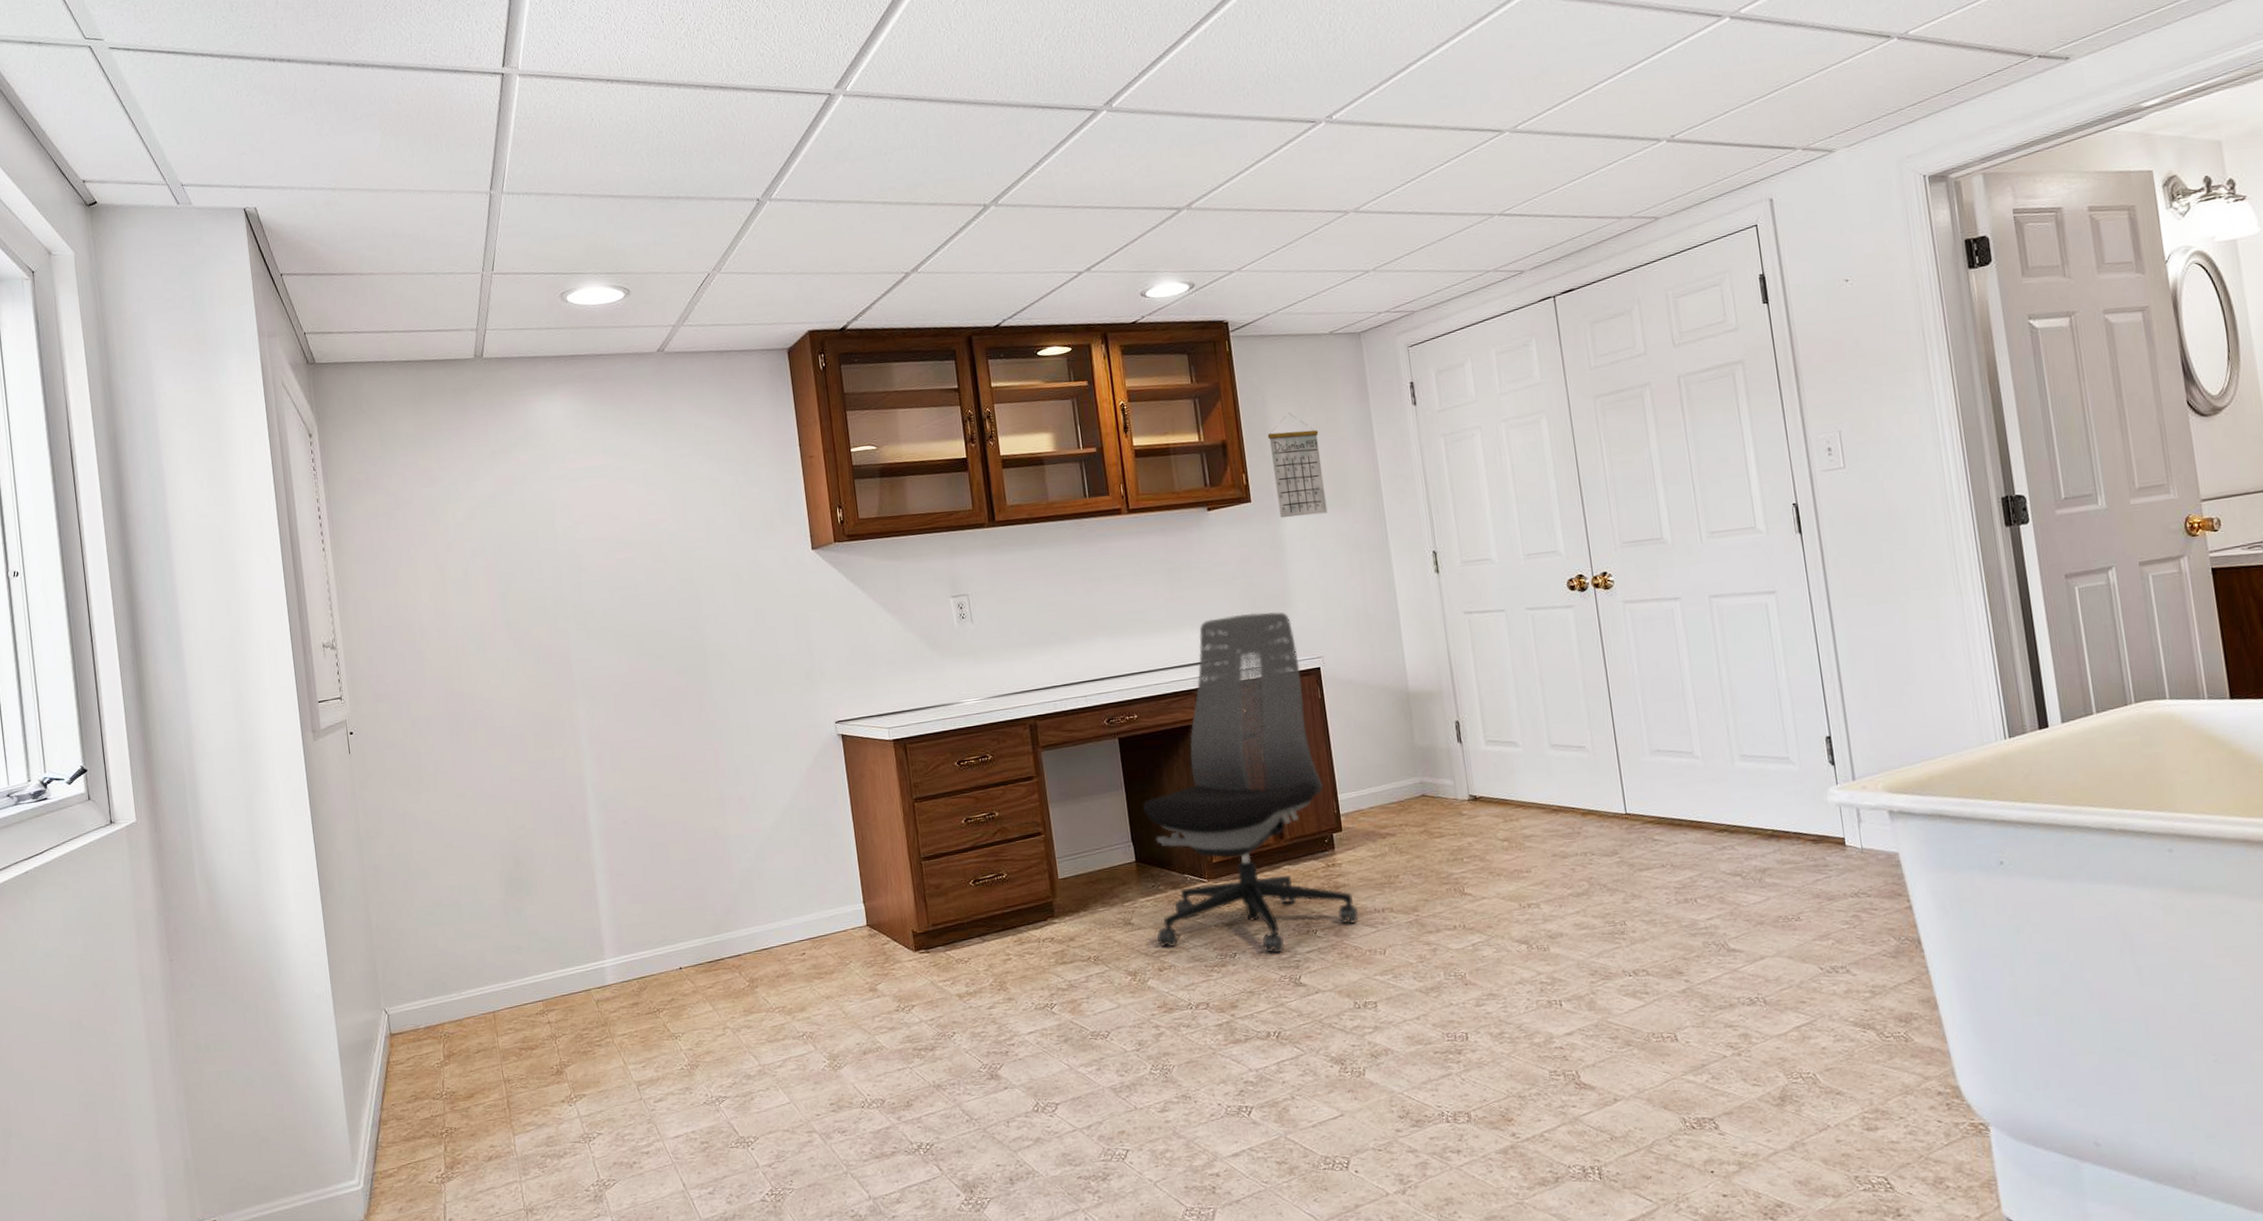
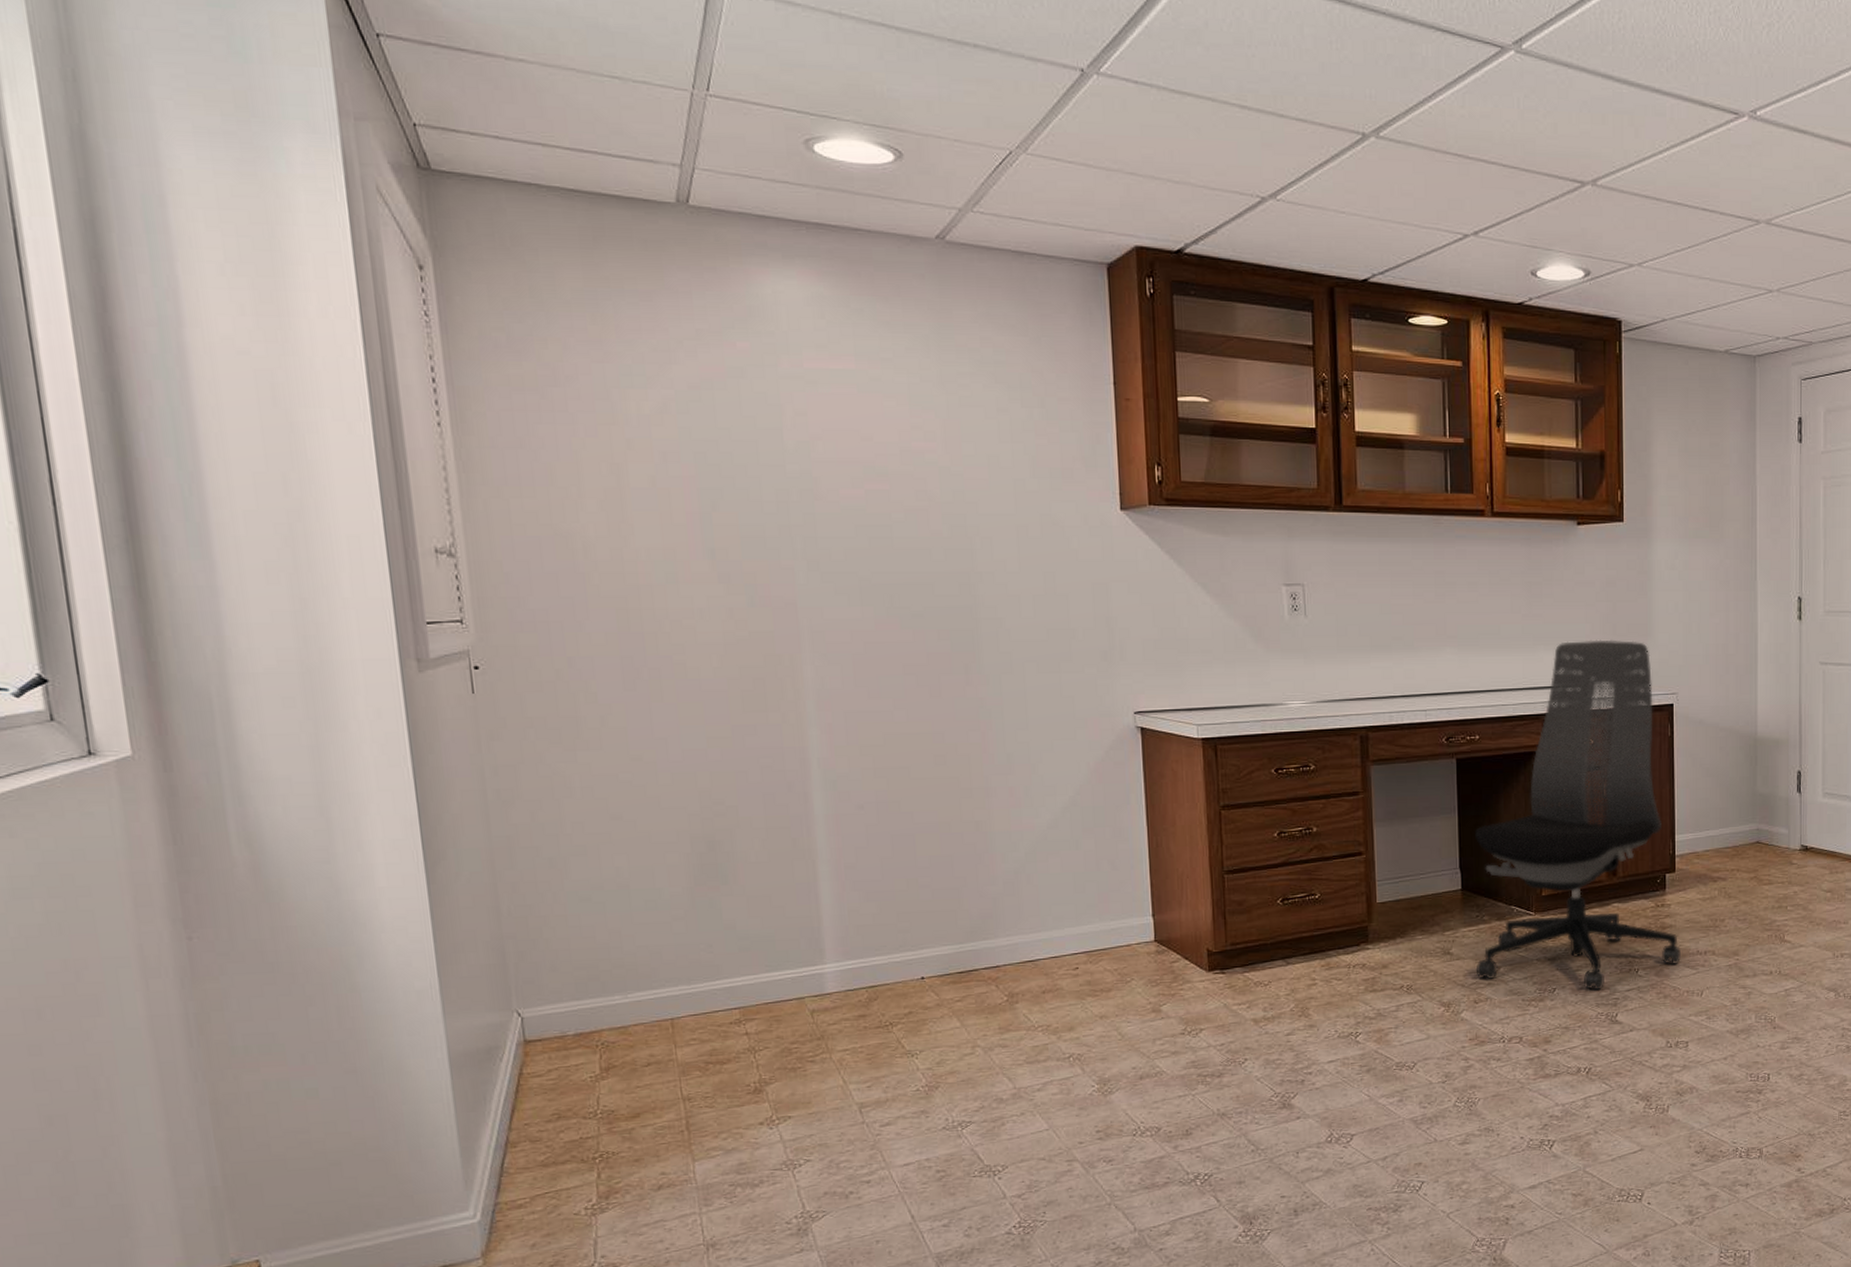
calendar: present [1267,412,1328,518] -> none [1648,431,1701,544]

